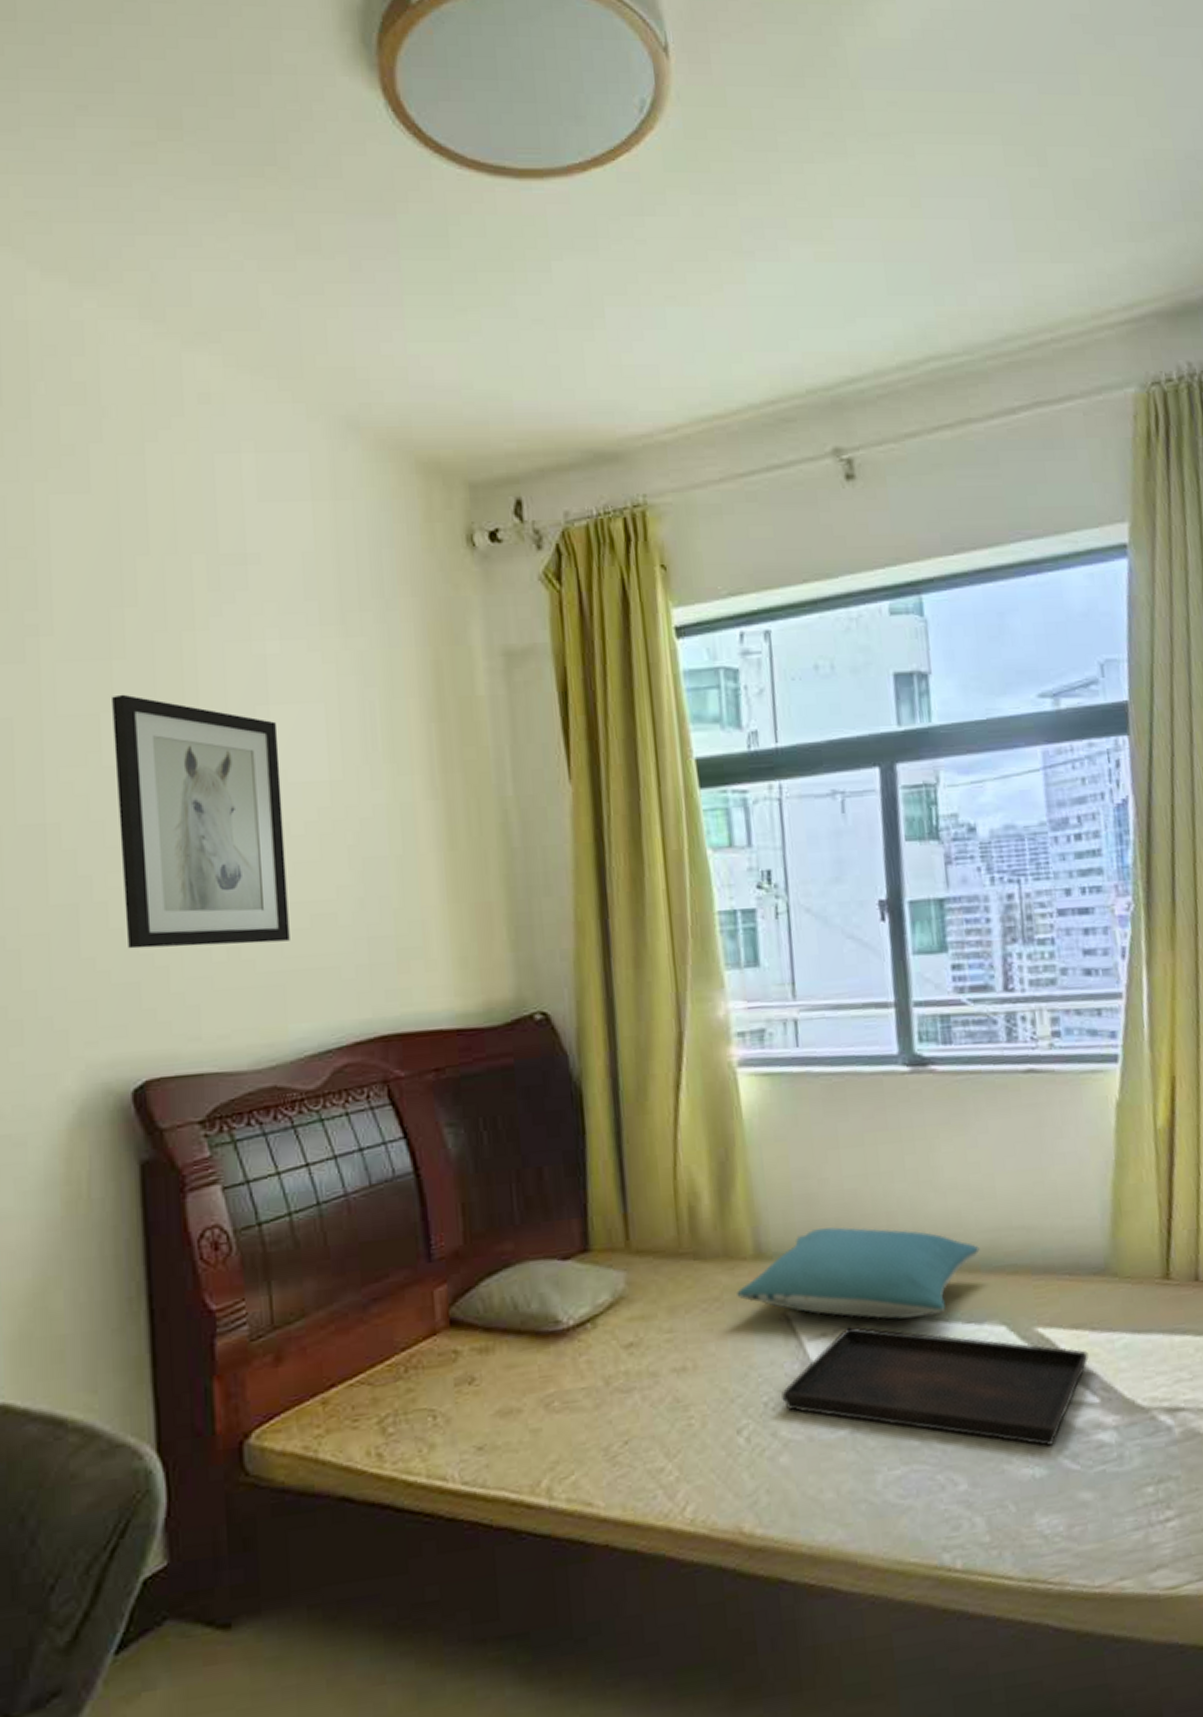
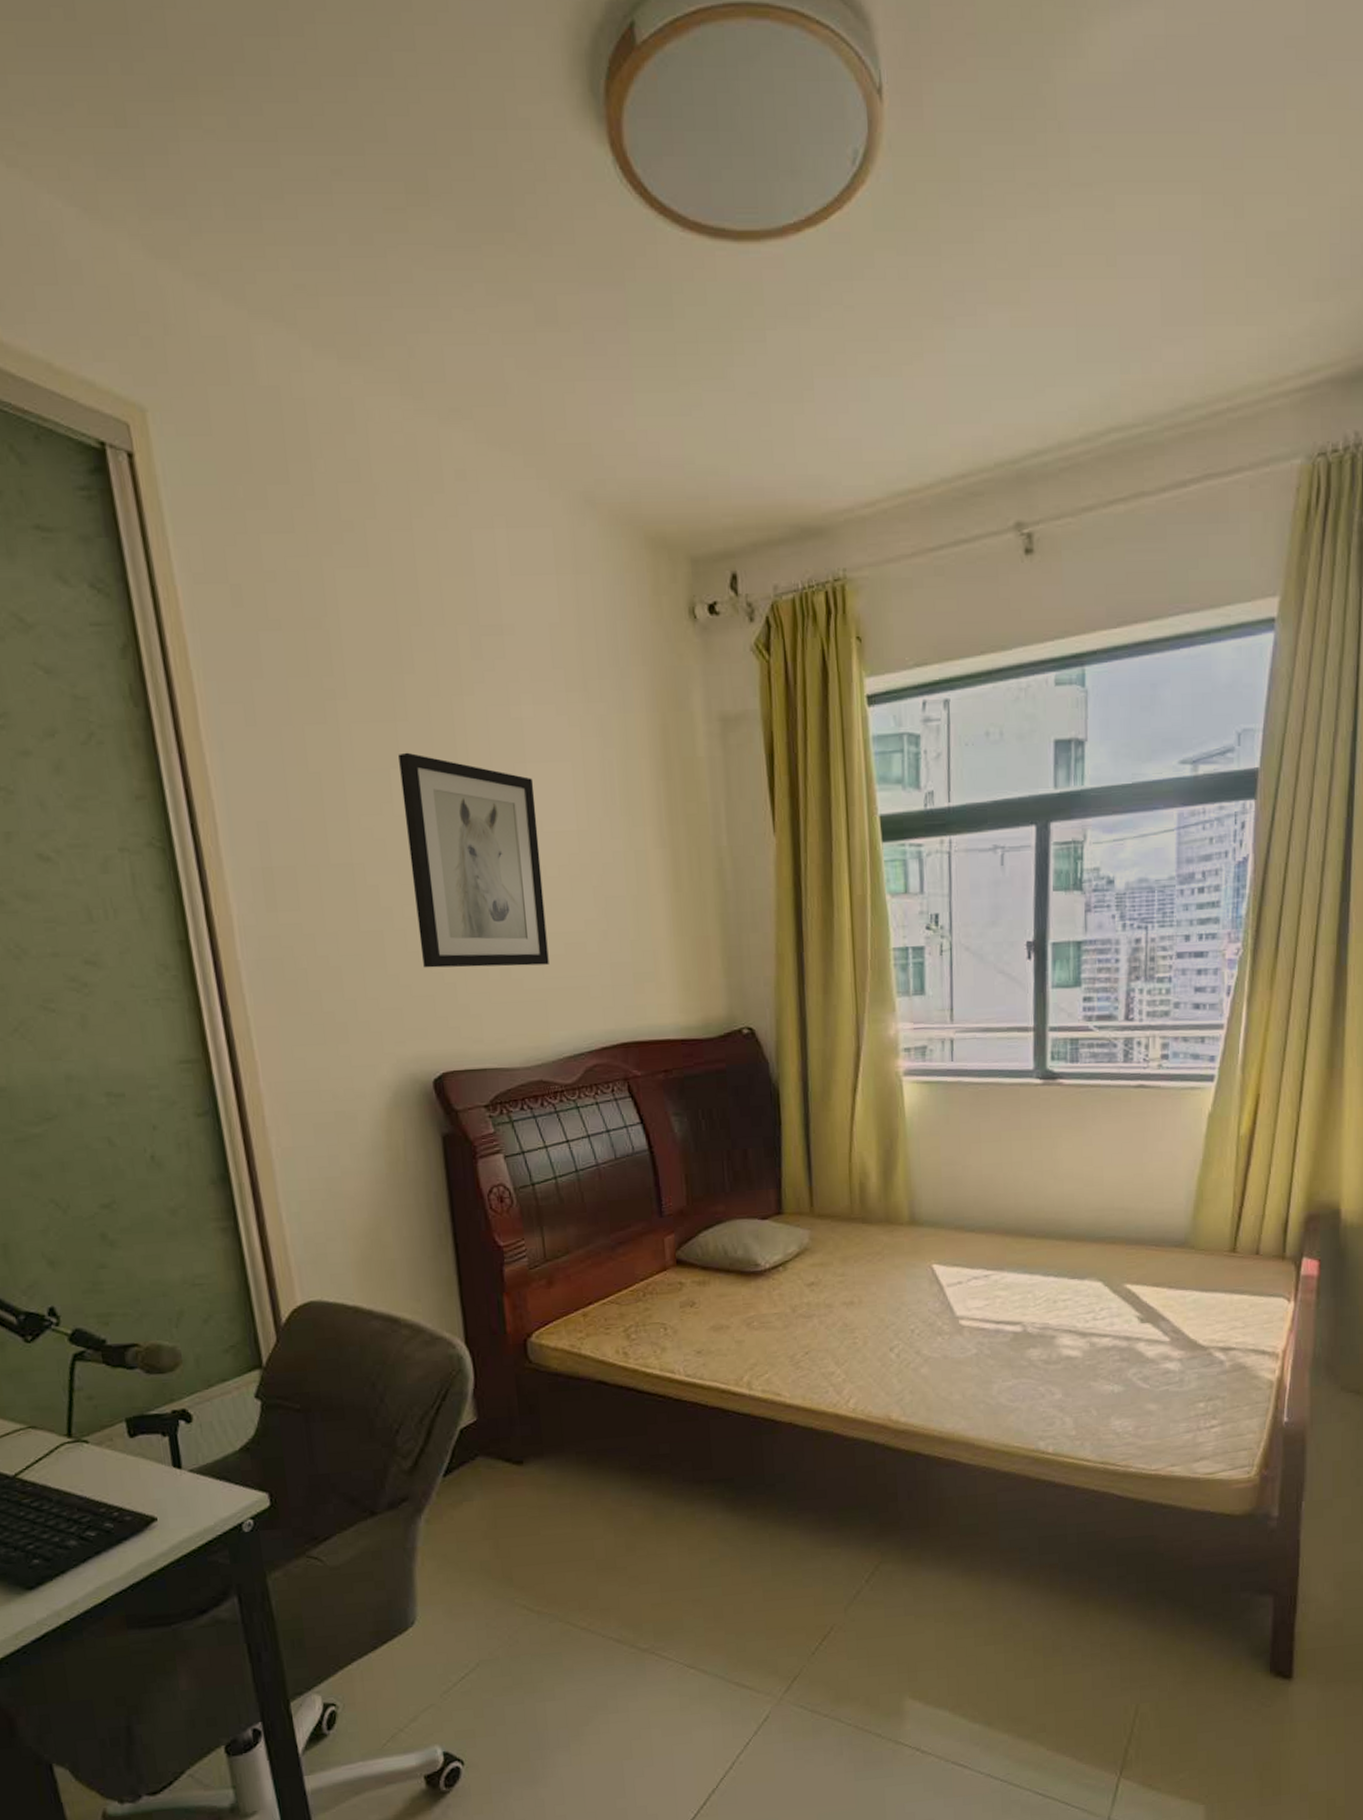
pillow: present [737,1227,980,1320] -> none [894,1203,1086,1274]
serving tray: present [781,1326,1089,1446] -> none [925,1277,1164,1370]

